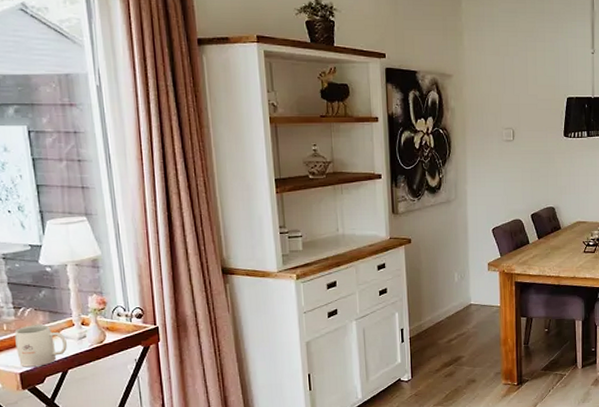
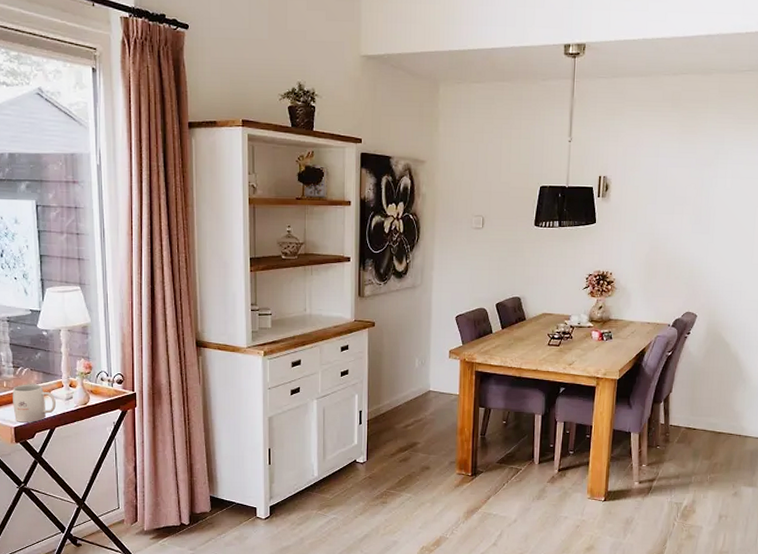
decorative jar: none [328,80,354,115] -> present [304,163,328,198]

